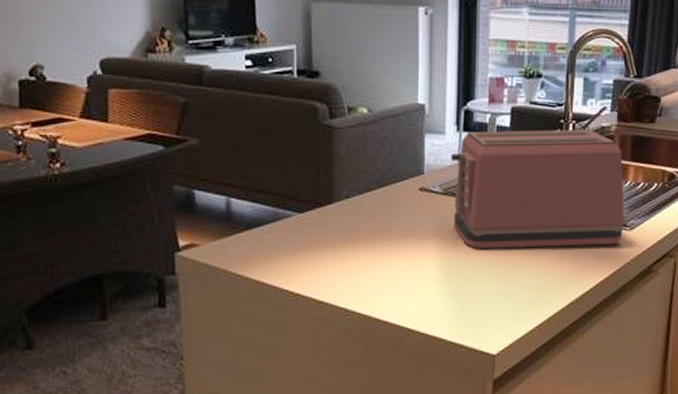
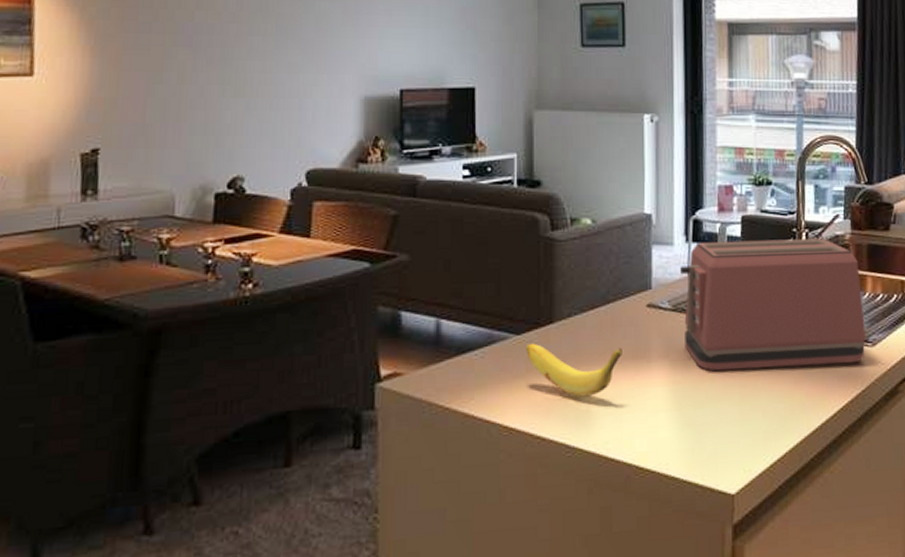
banana: none [307,220,396,269] -> present [525,343,622,397]

